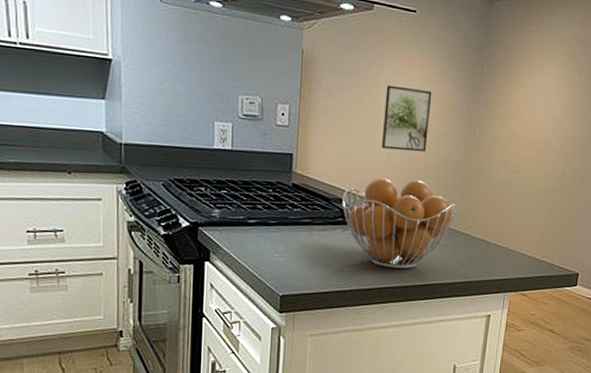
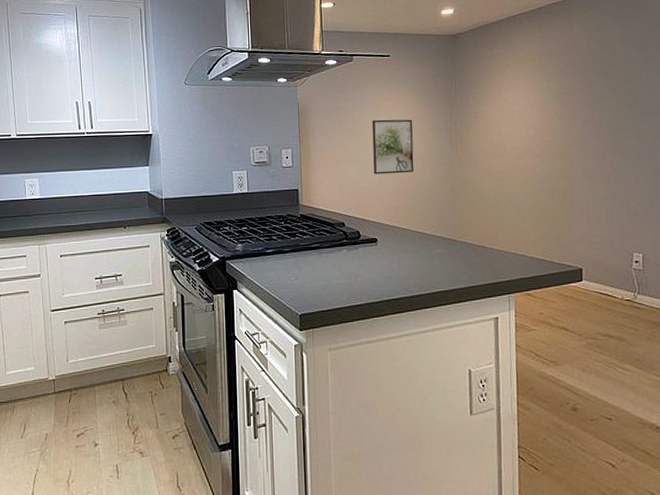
fruit basket: present [342,178,457,269] -> none [345,197,450,281]

